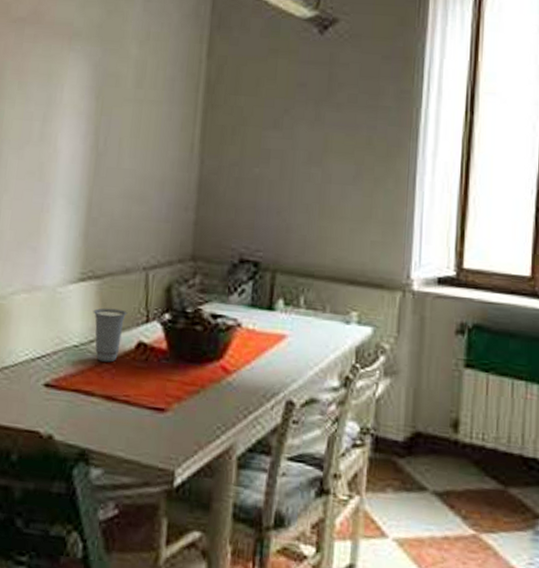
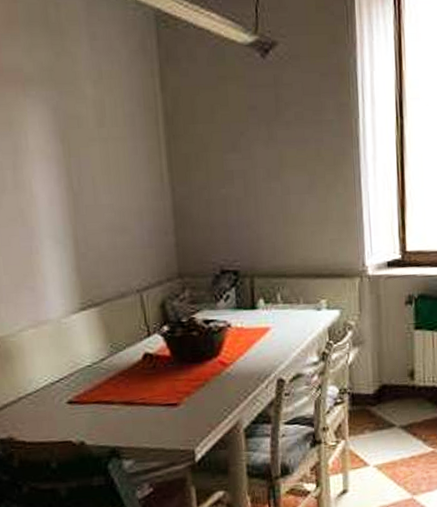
cup: present [93,308,128,362] -> none [98,328,130,375]

